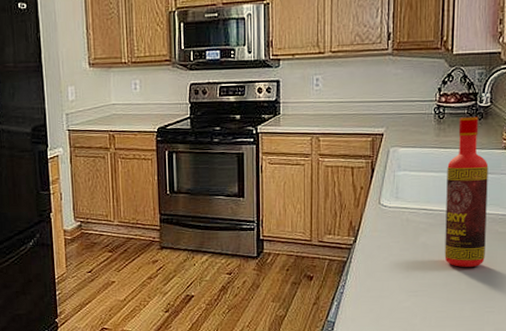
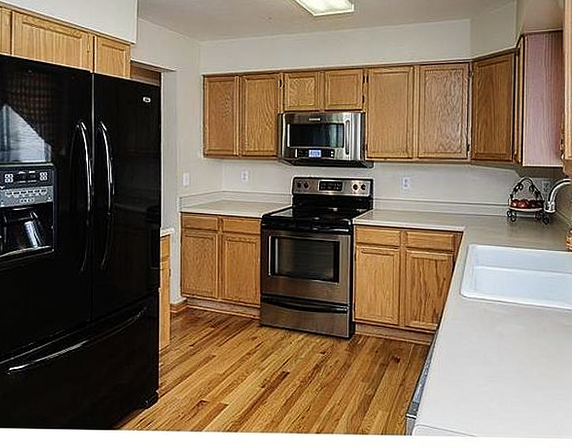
bottle: present [444,116,489,267] -> none [518,221,555,356]

